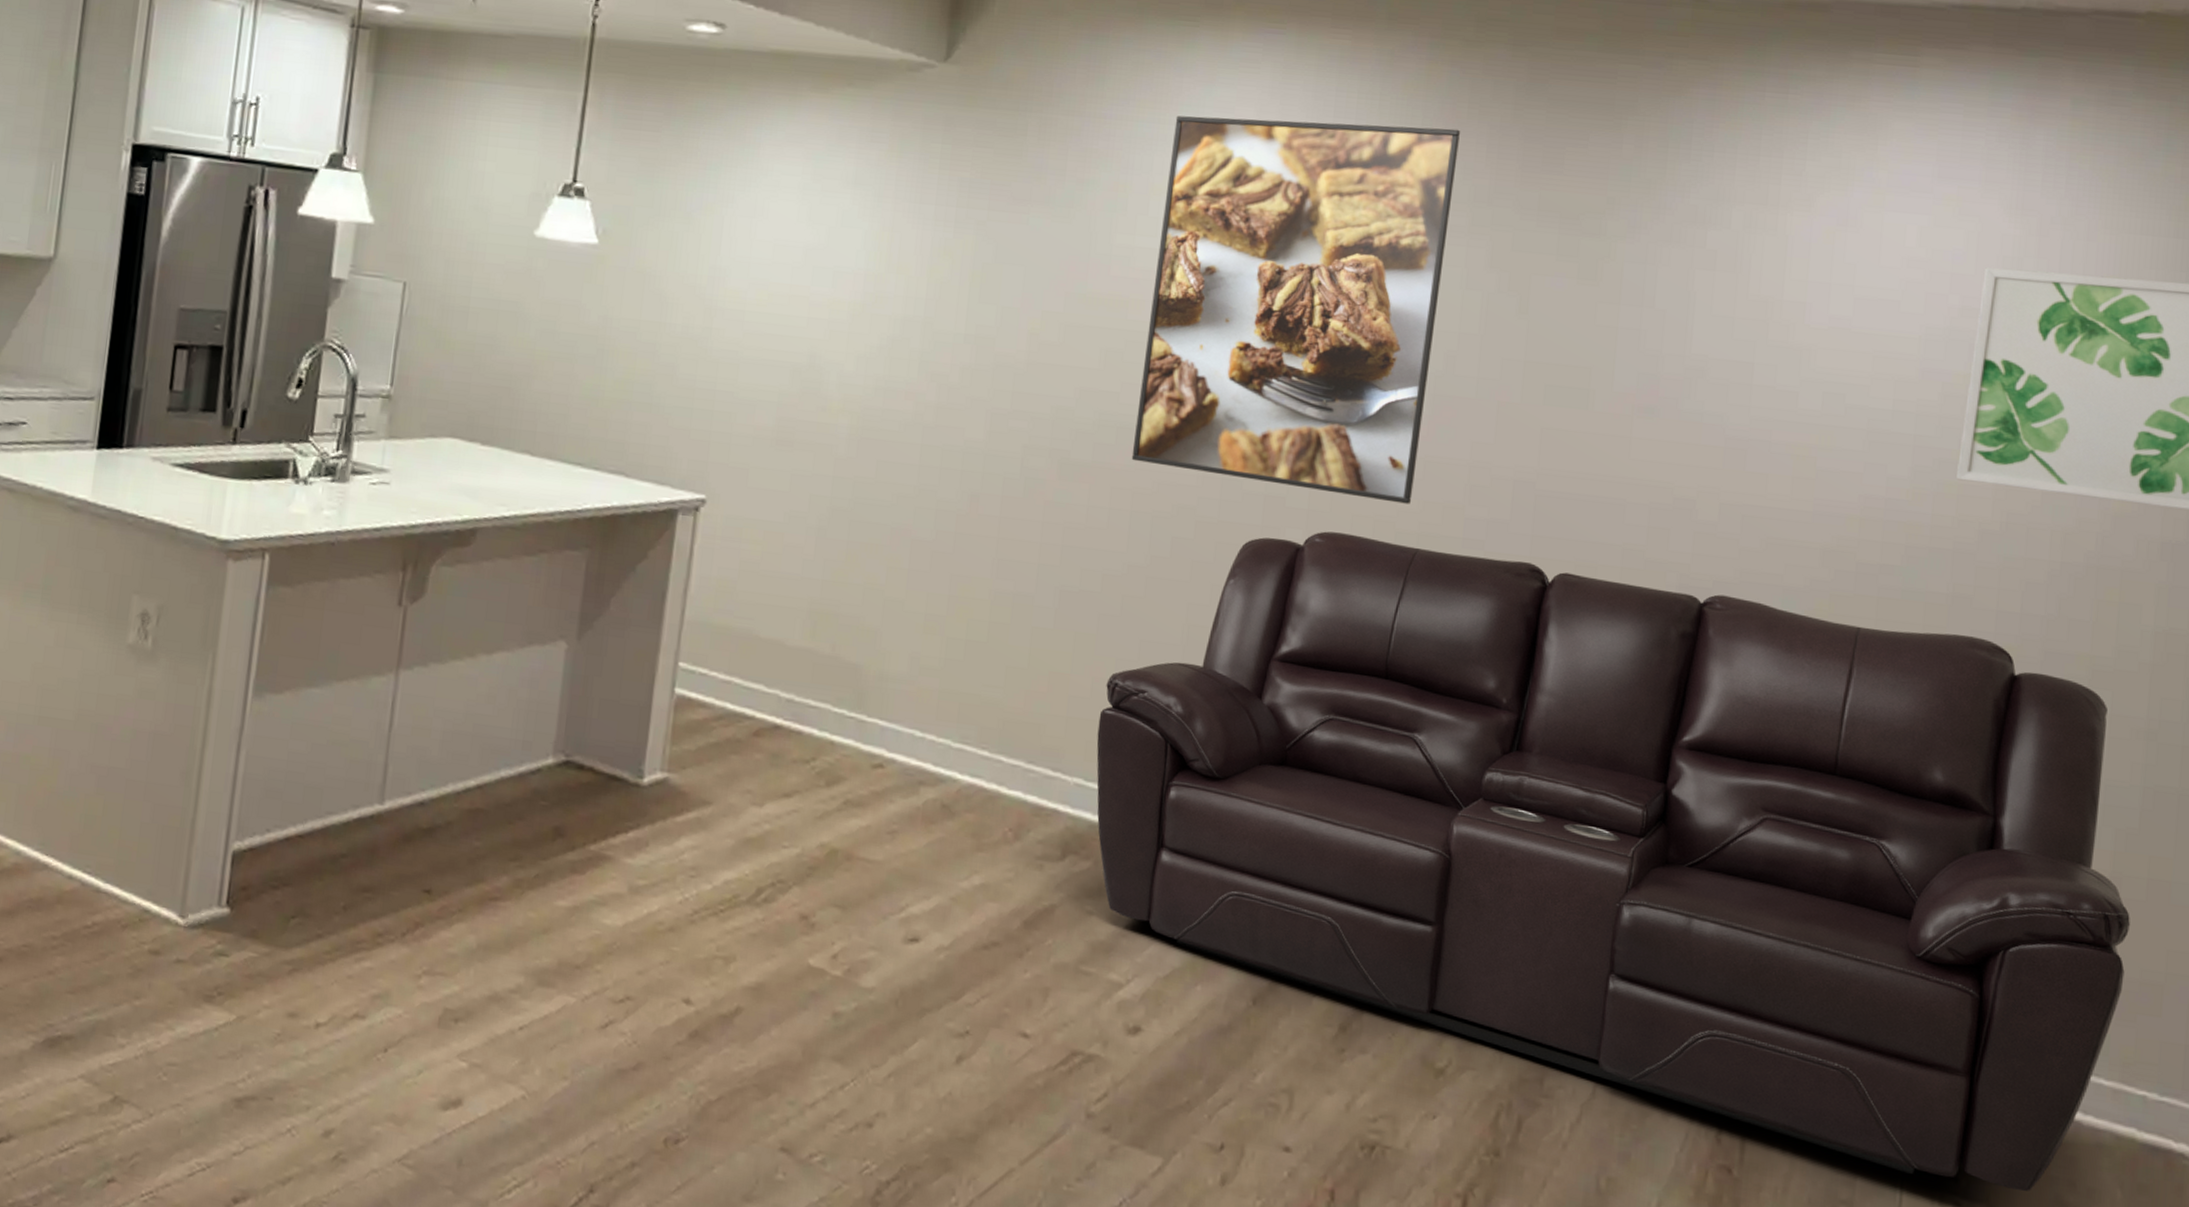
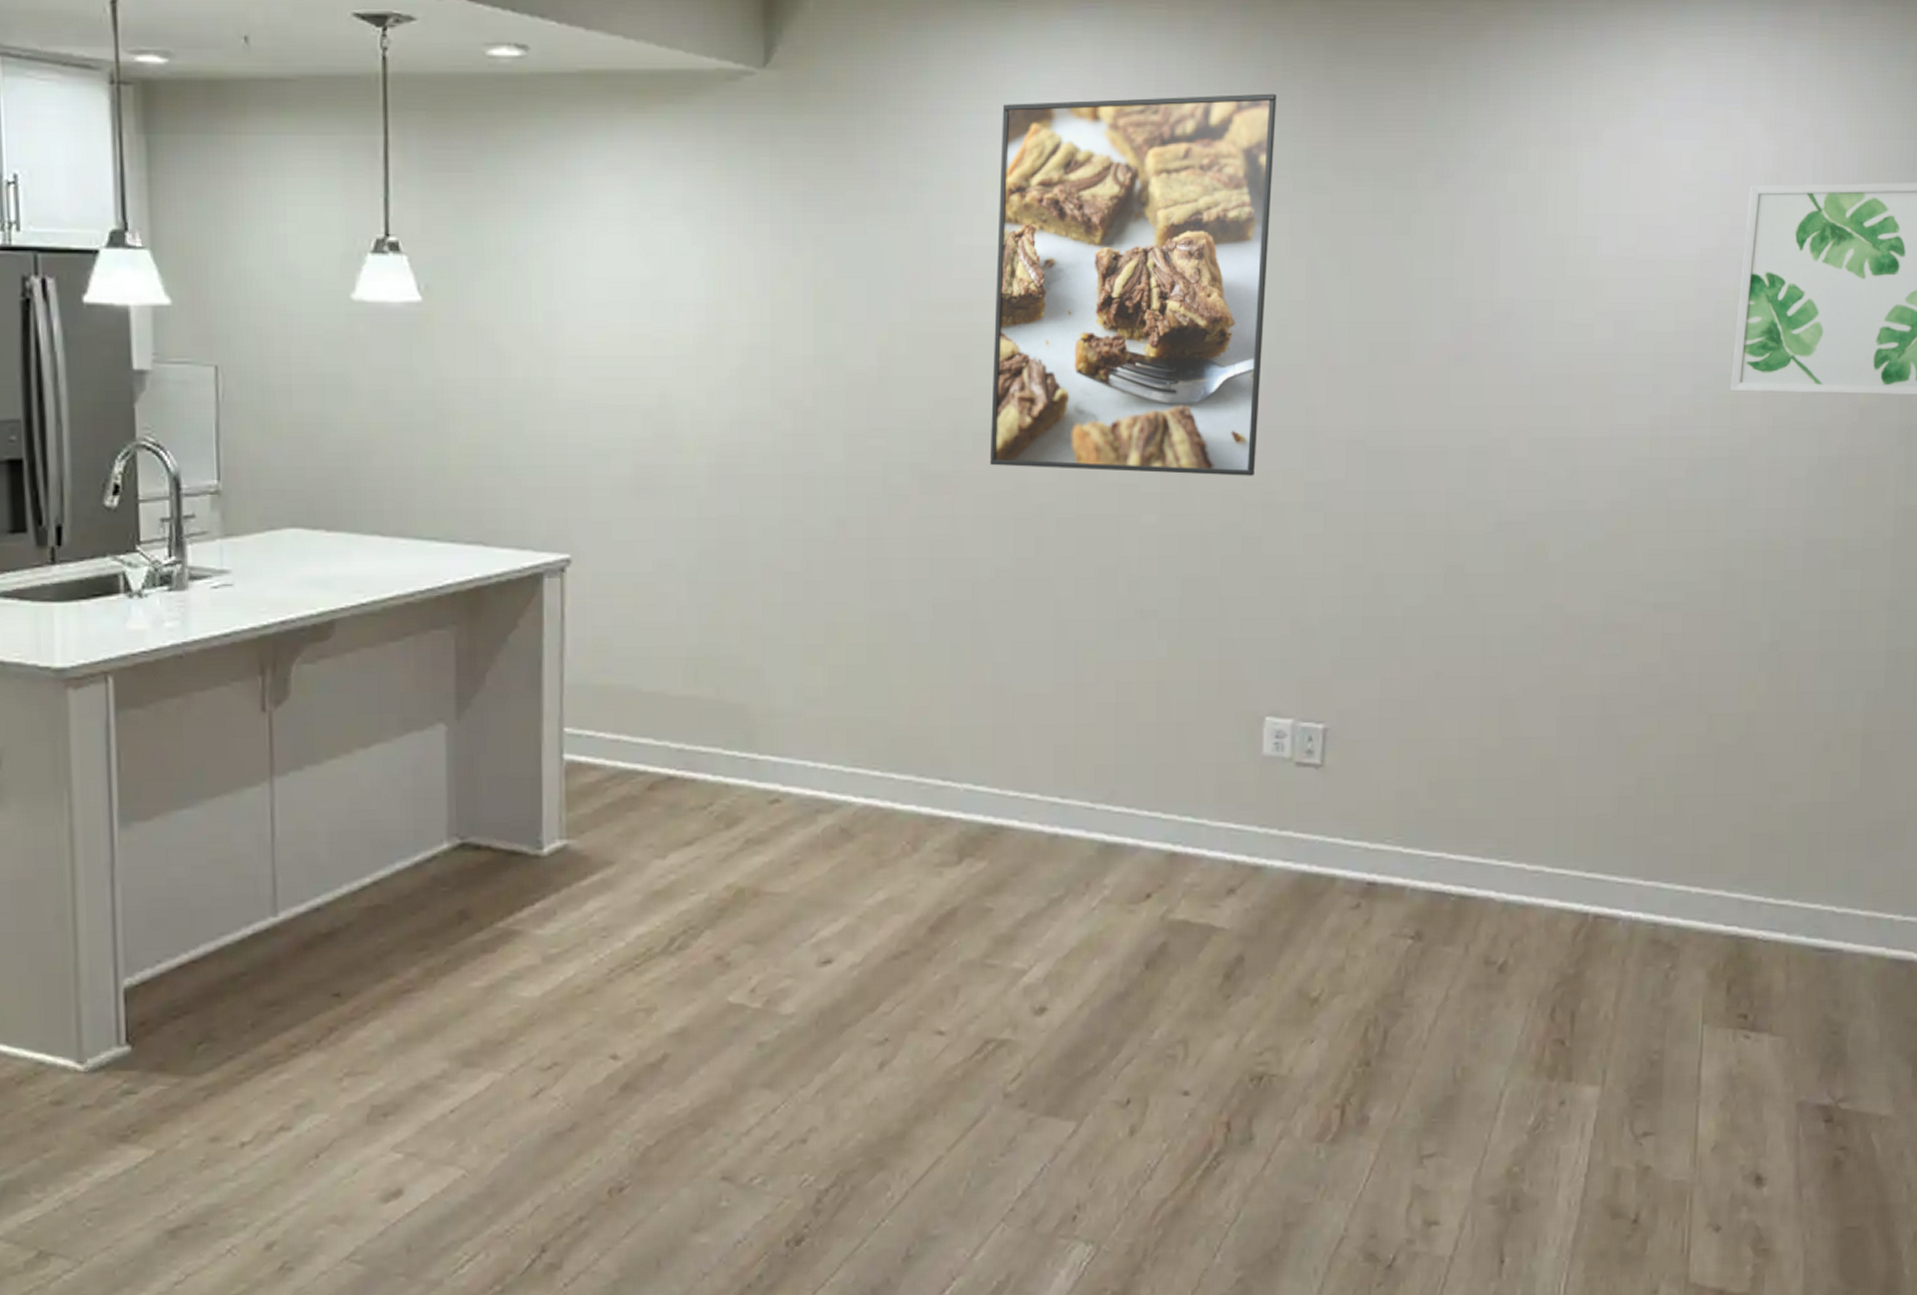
sofa: present [1096,531,2131,1191] -> none [981,512,1879,1019]

